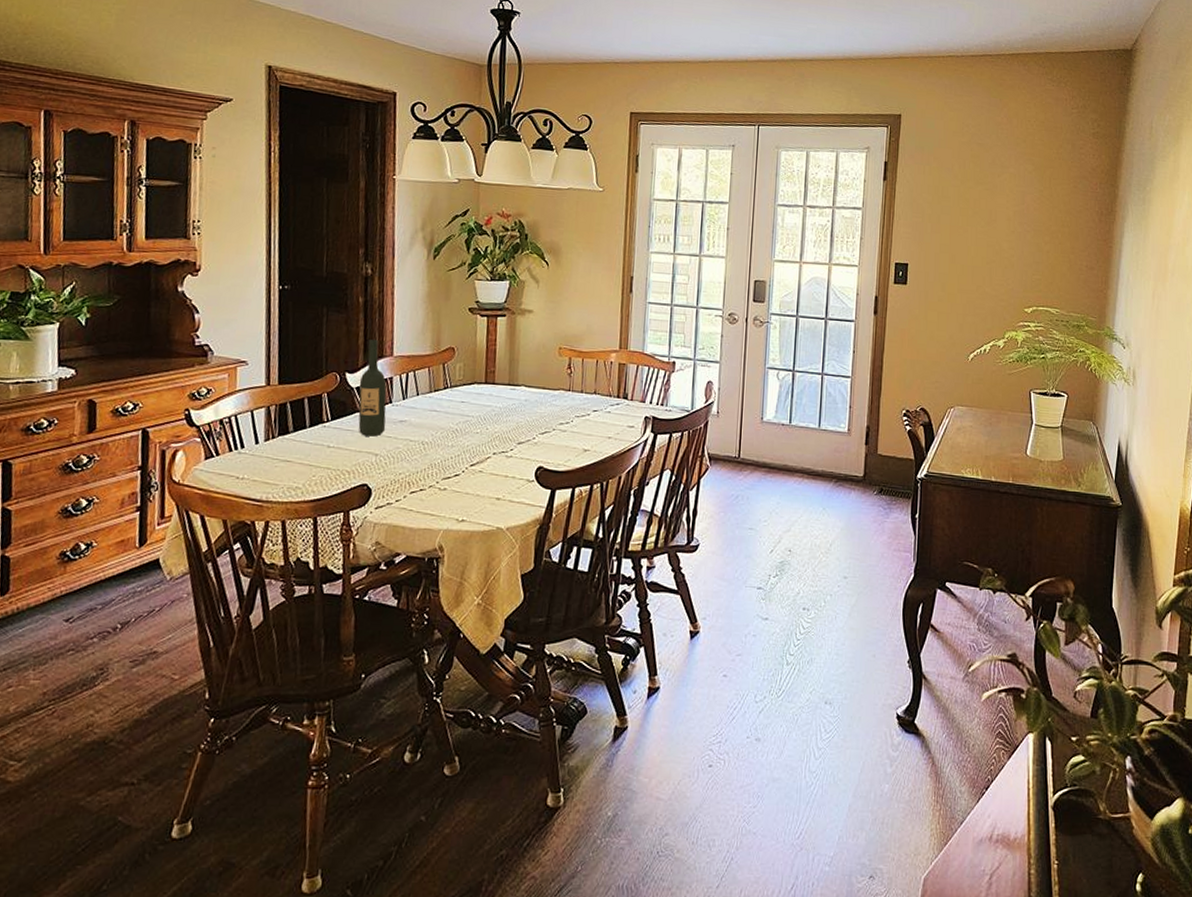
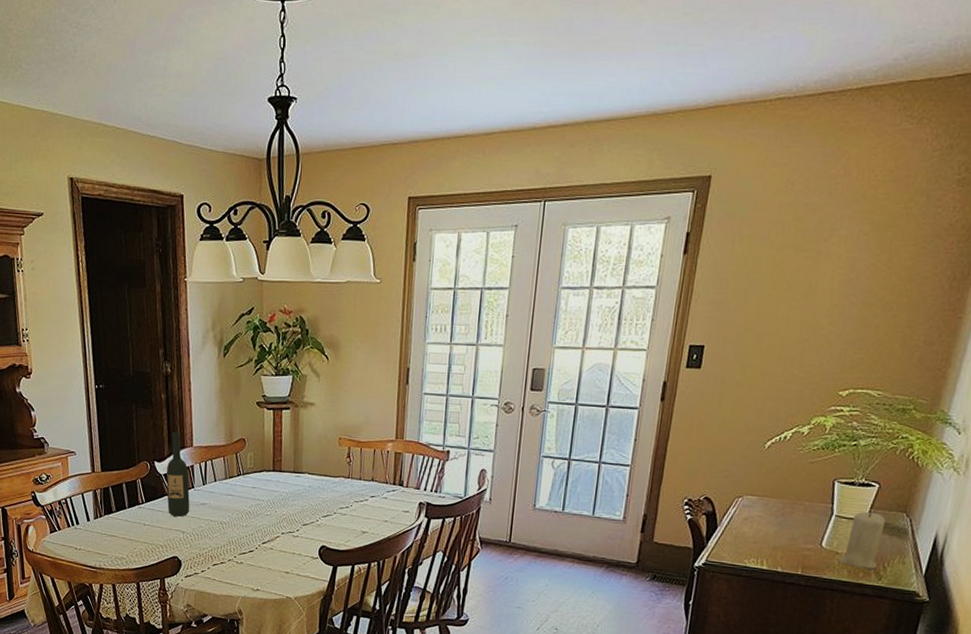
candle: none [1042,420,1077,476] -> present [838,511,886,570]

